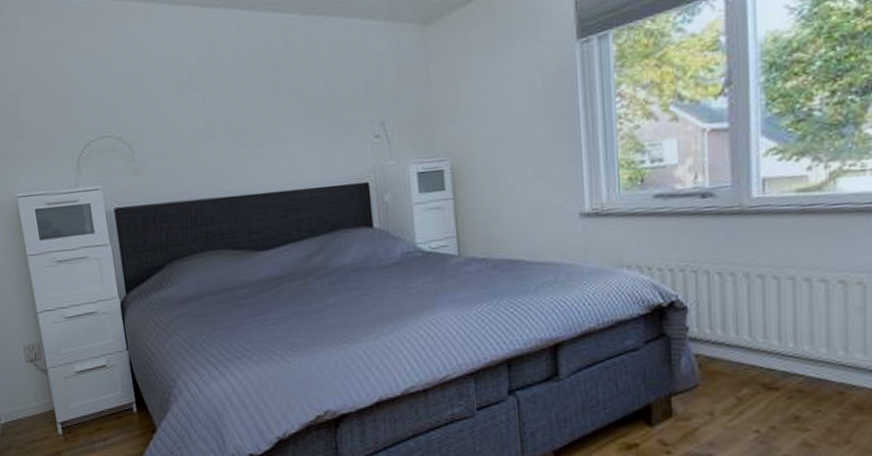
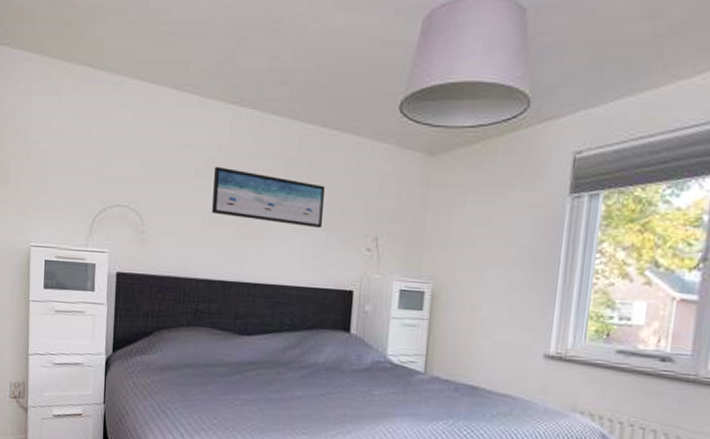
wall art: none [197,76,324,128] -> present [212,166,326,229]

